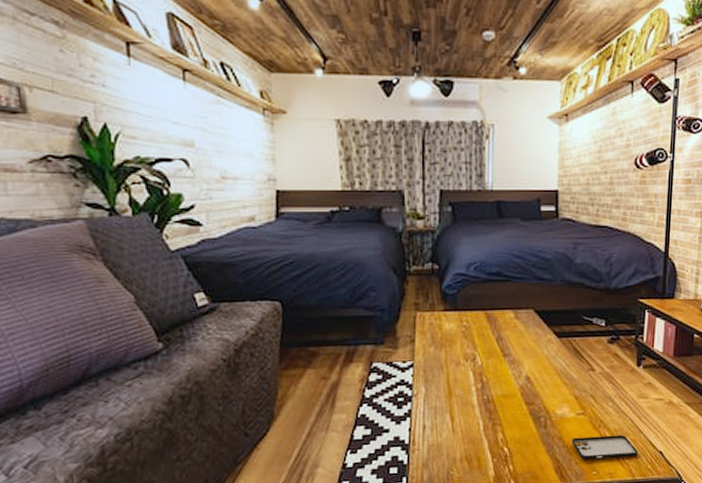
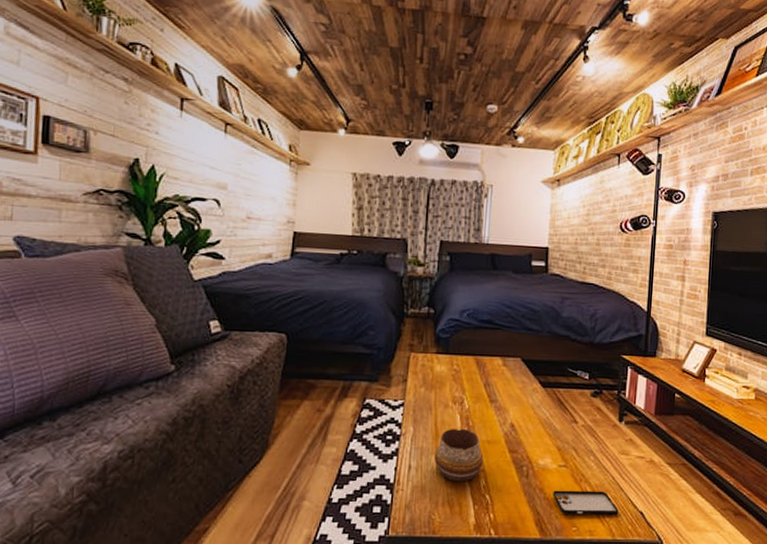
decorative bowl: none [449,384,500,438] -> present [434,428,484,482]

